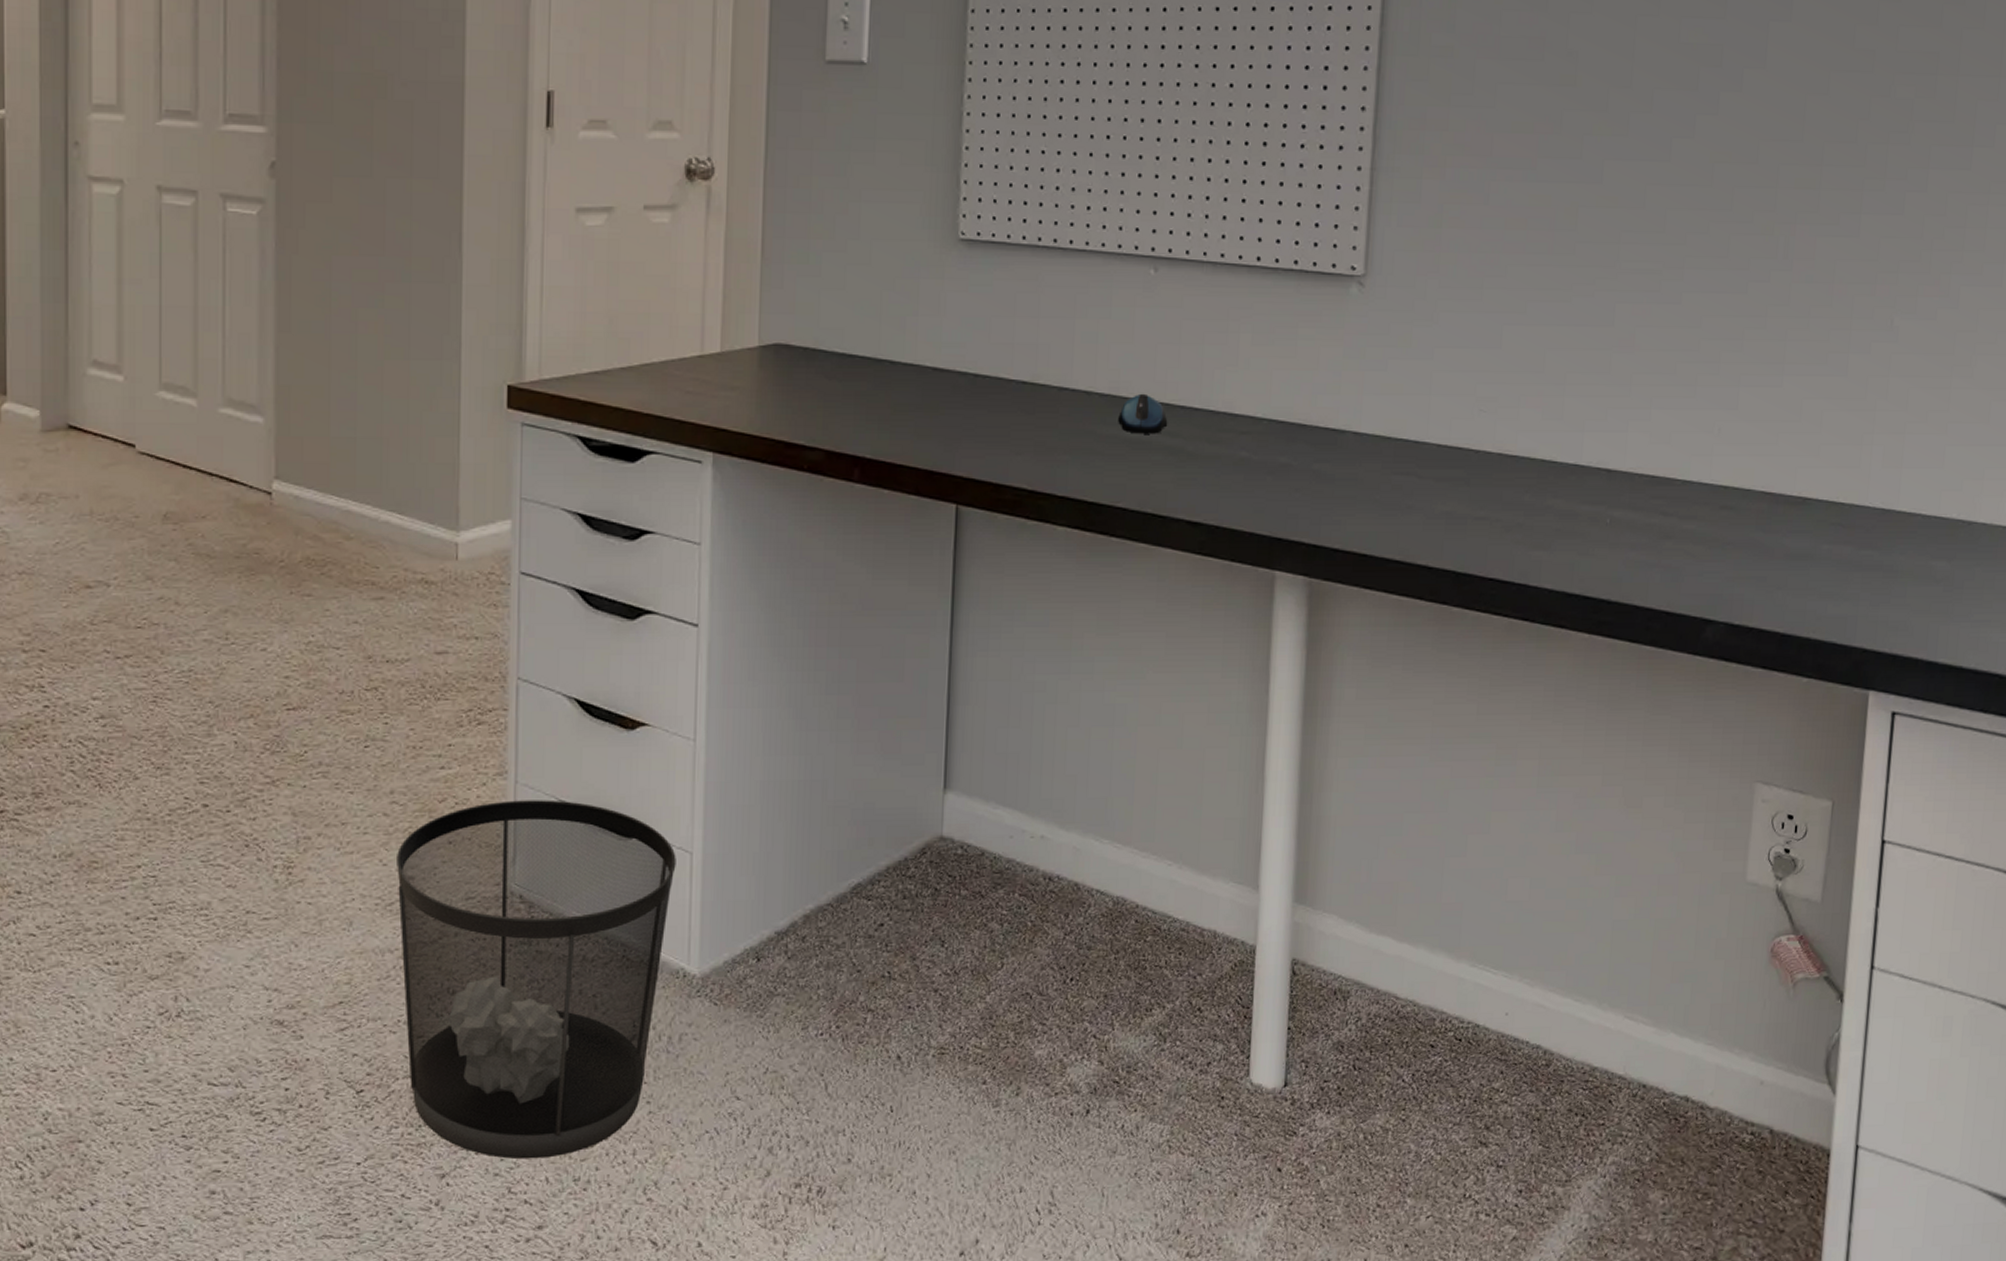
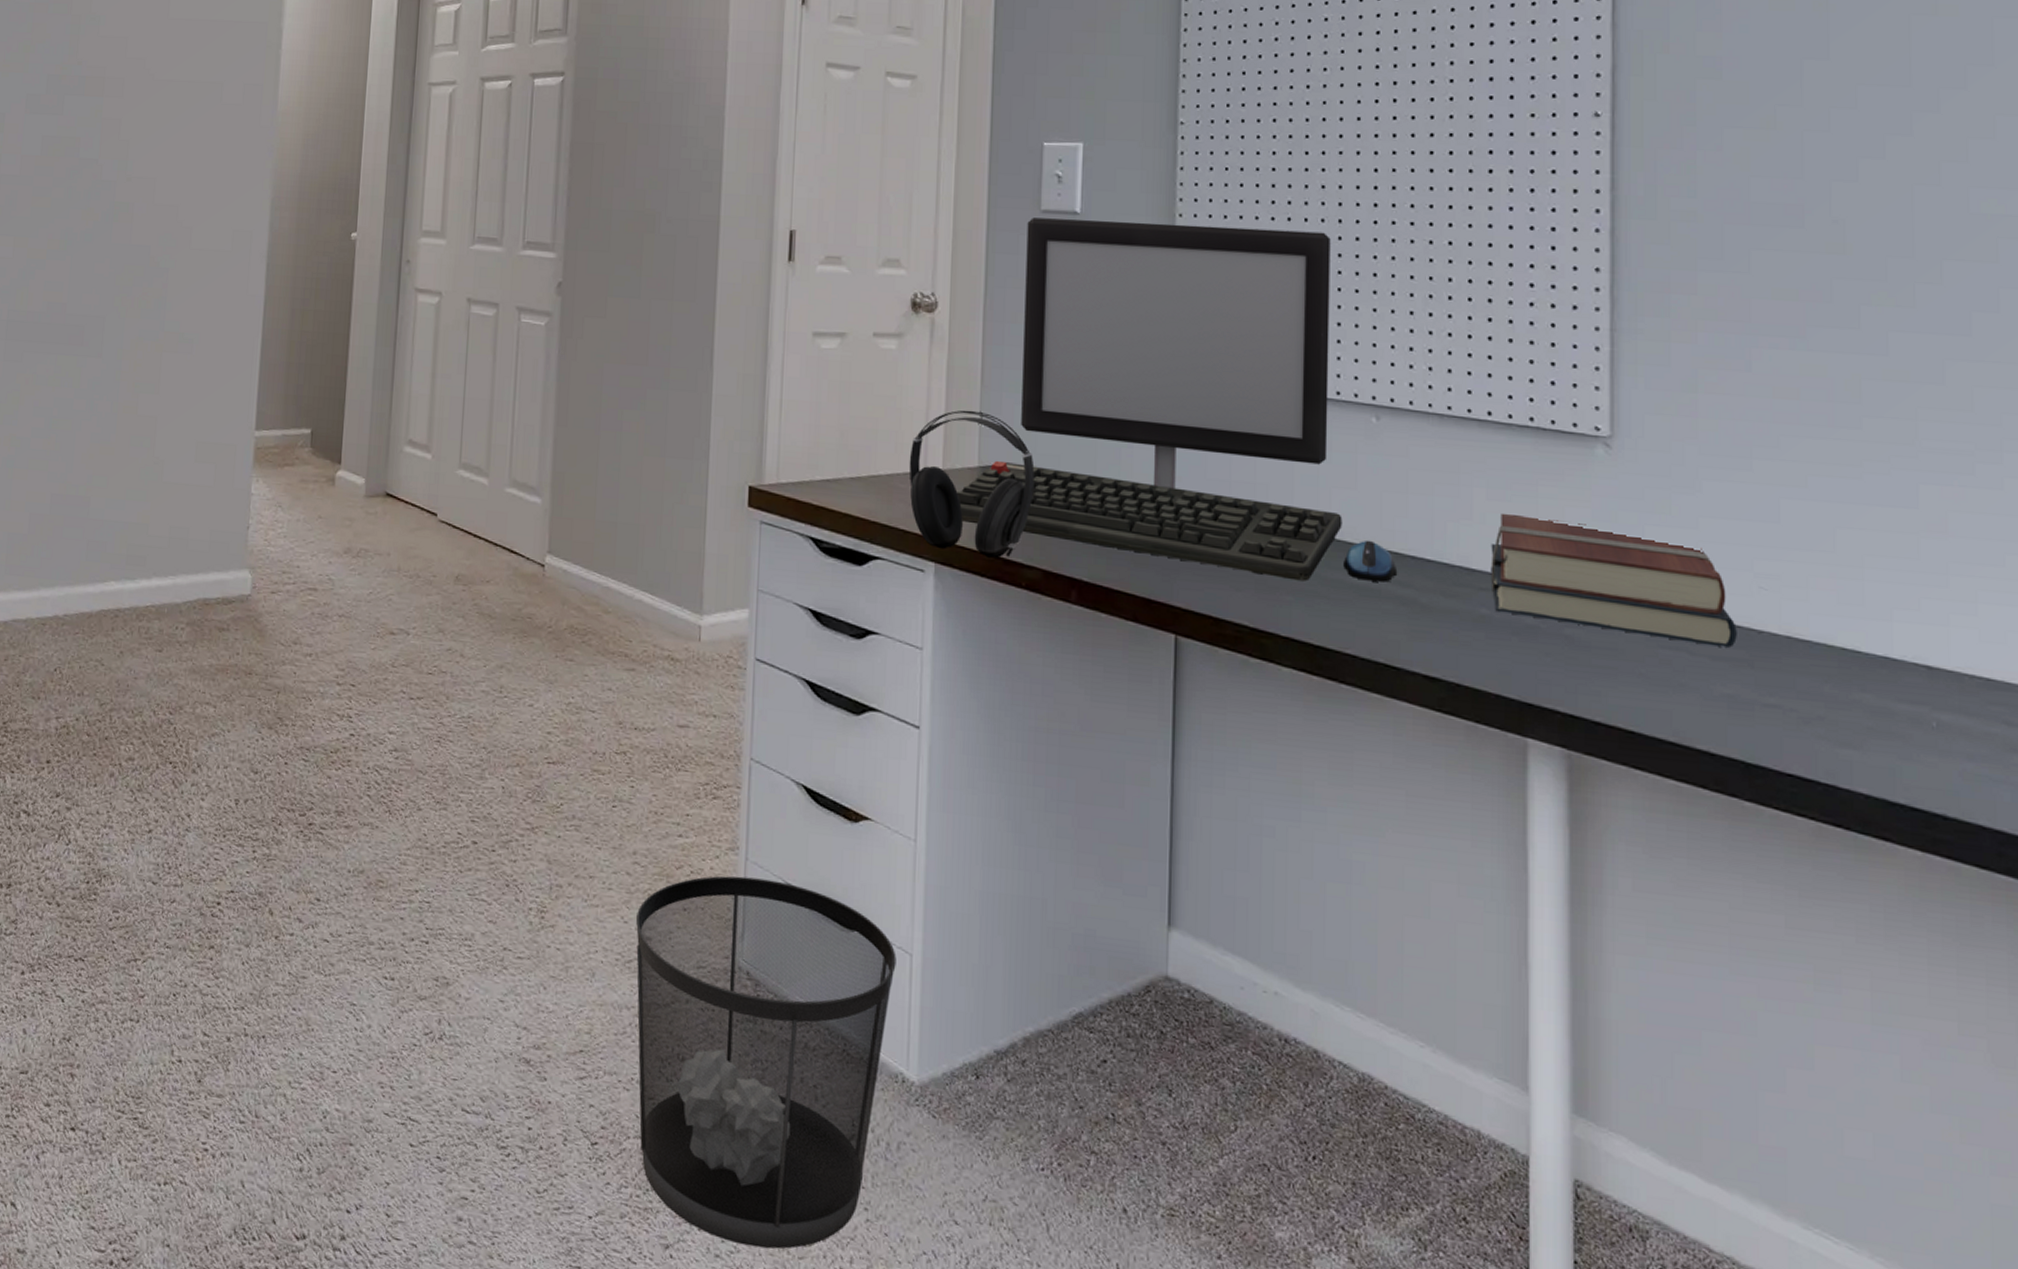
headphones: none [684,286,817,442] -> present [909,410,1035,559]
computer keyboard: none [735,338,1119,440] -> present [956,460,1343,581]
computer monitor: none [803,69,1118,356] -> present [1021,217,1331,489]
books: none [1251,357,1458,468] -> present [1490,513,1737,648]

